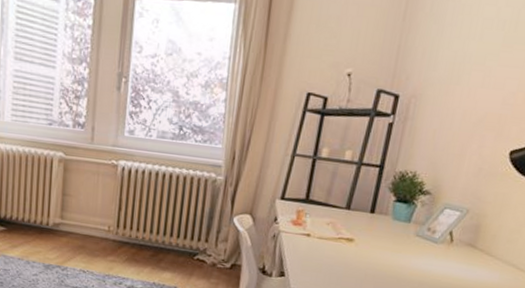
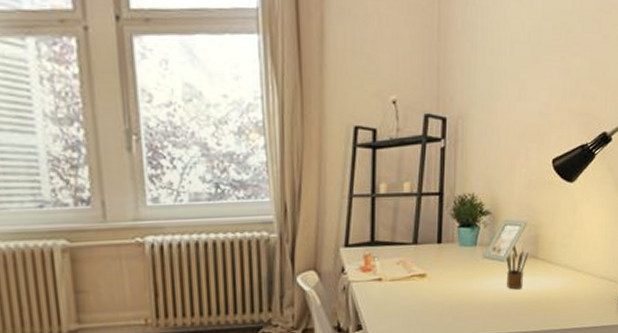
pencil box: none [436,235,467,275] -> present [506,249,529,290]

